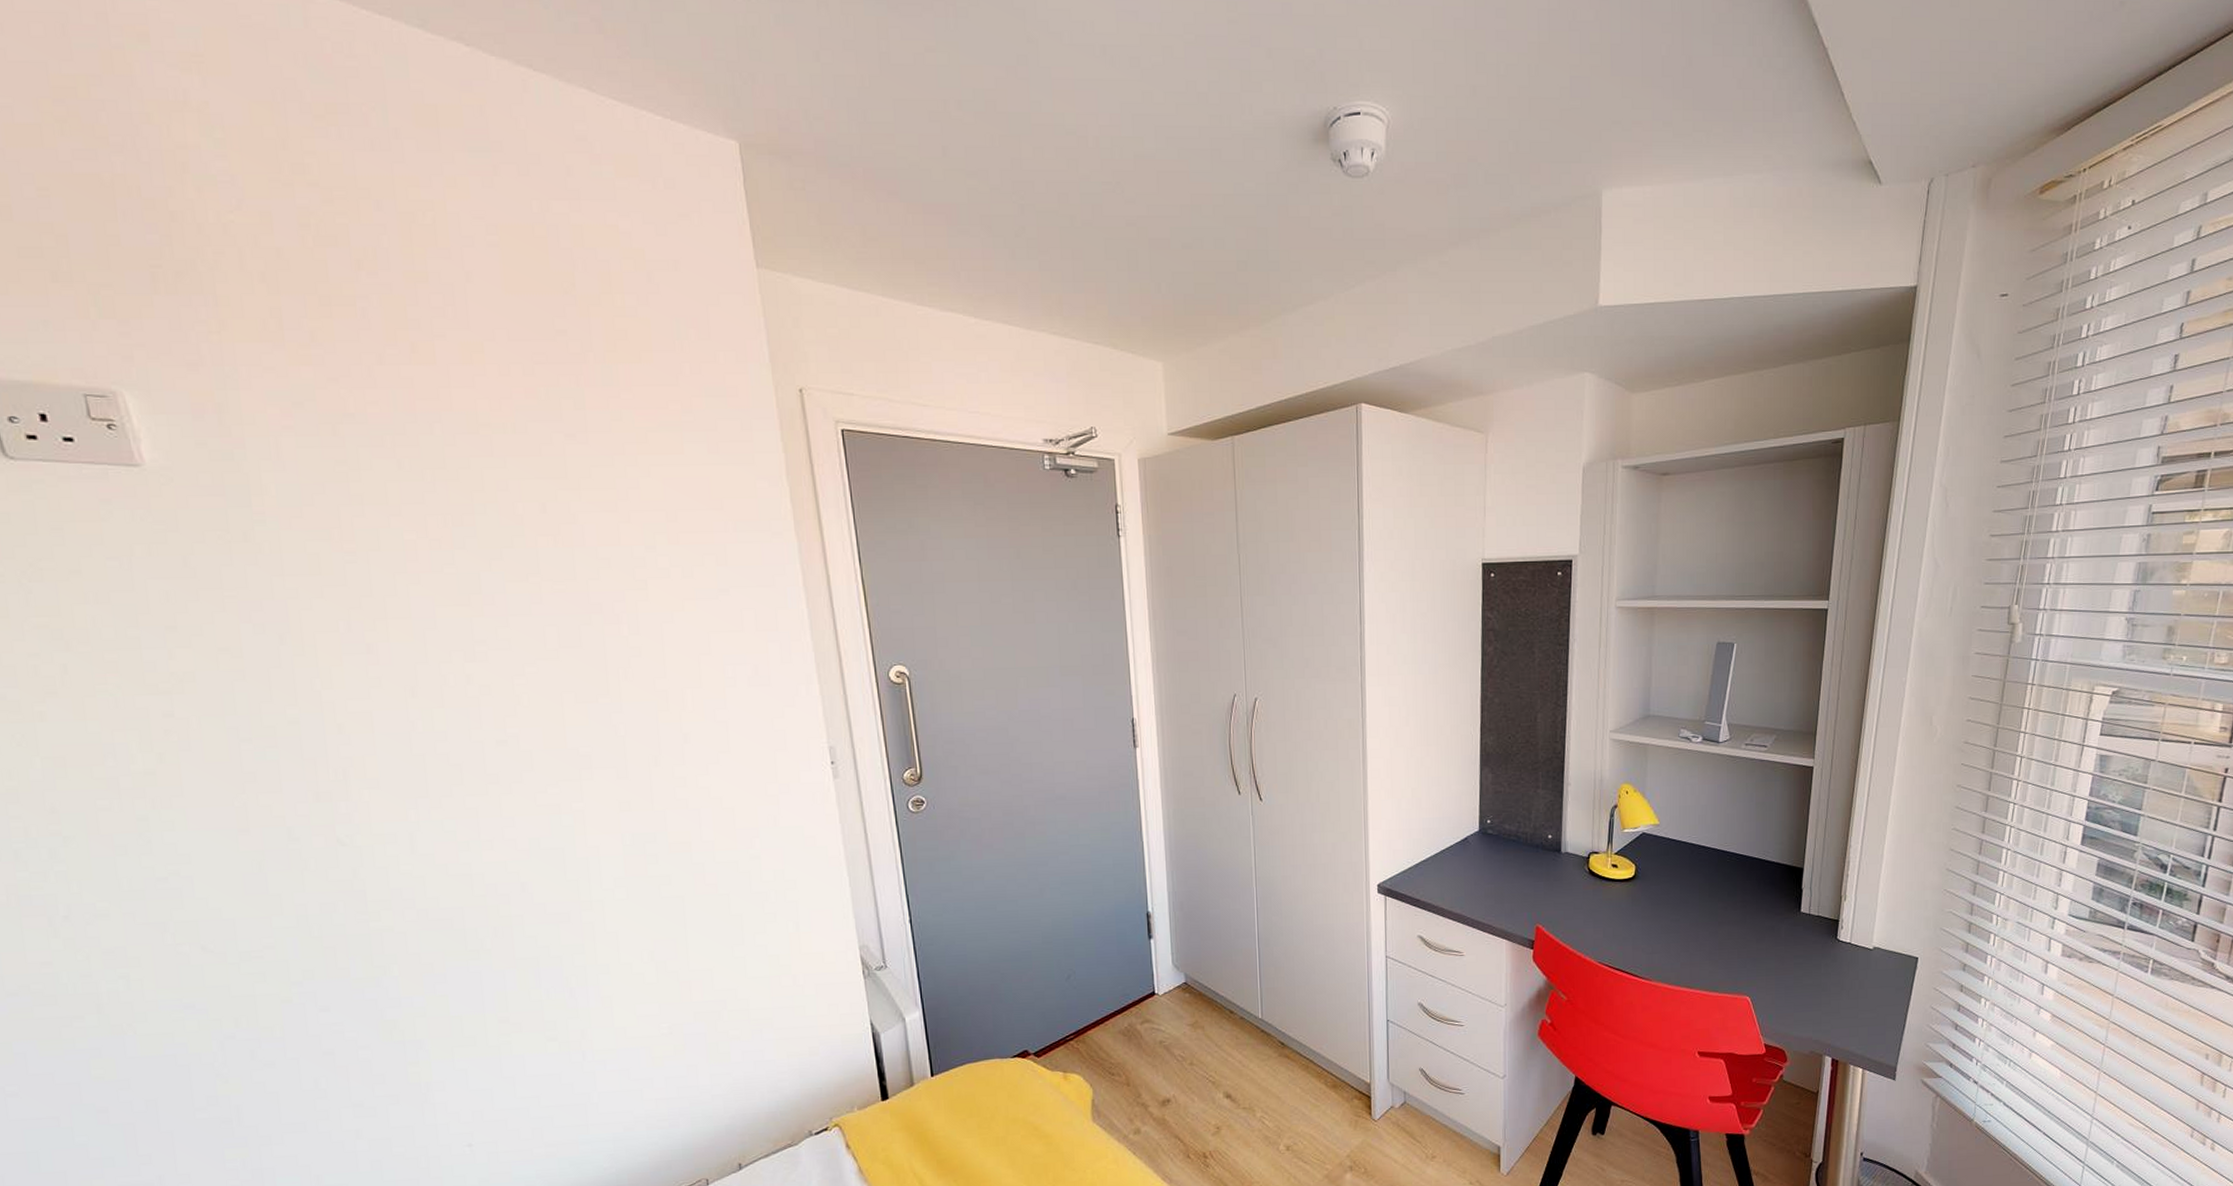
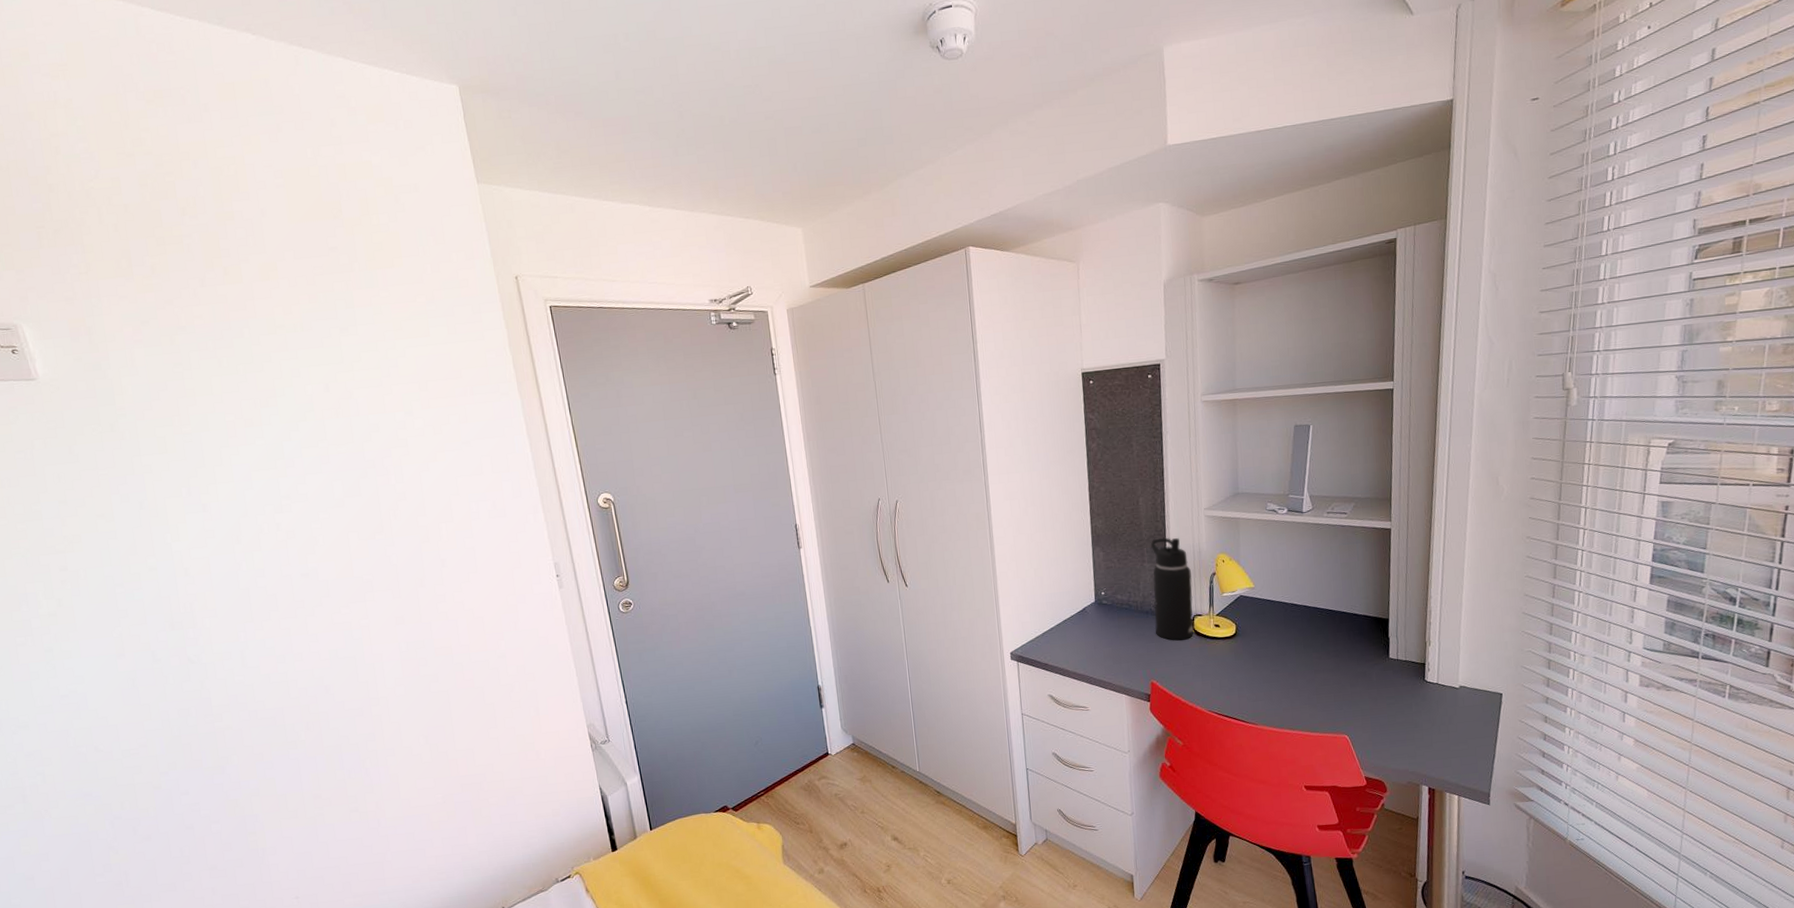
water bottle: none [1545,761,1590,882] -> present [1150,538,1194,642]

